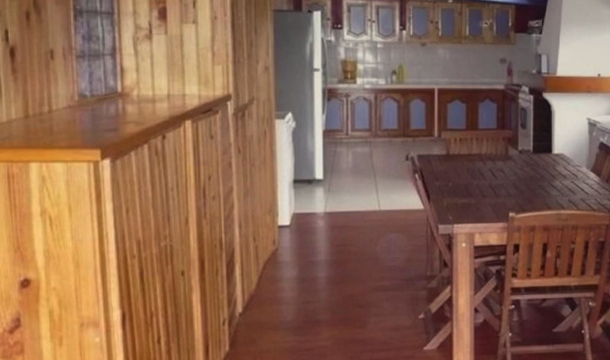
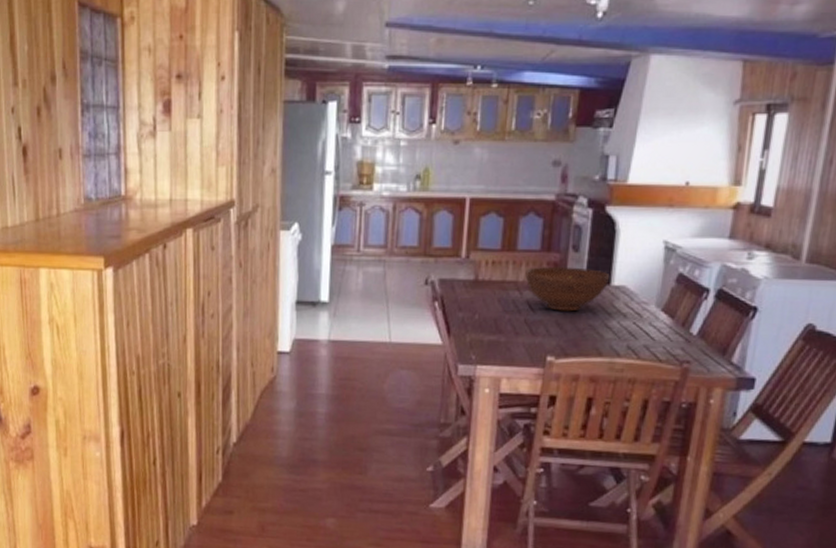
fruit bowl: none [487,140,550,176] -> present [525,266,609,312]

